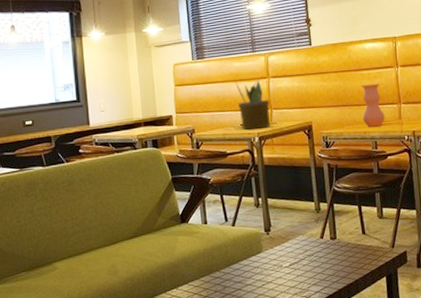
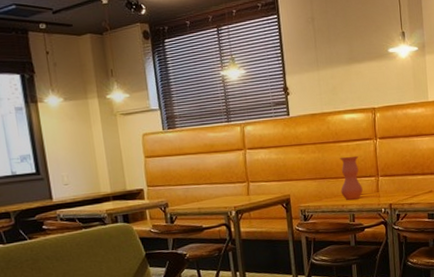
planter: present [235,79,270,131] -> none [210,151,247,205]

